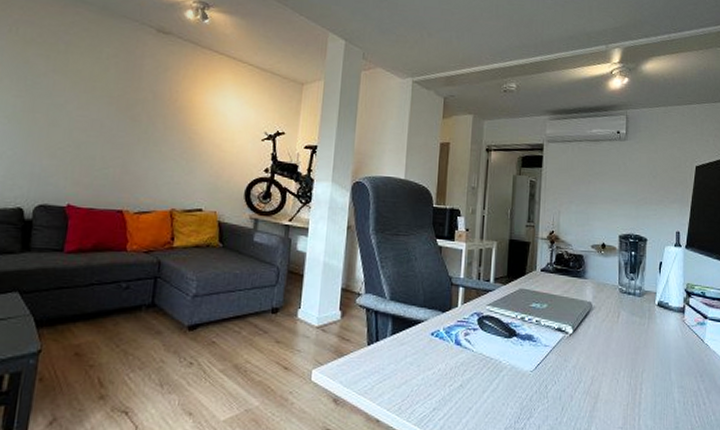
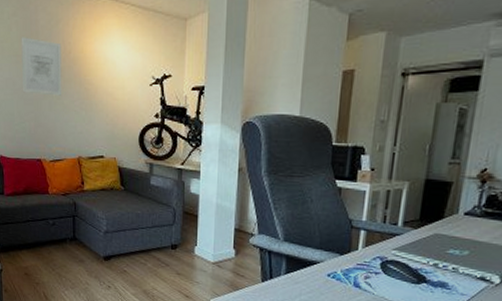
wall art: none [111,79,167,143] -> present [21,37,62,96]

